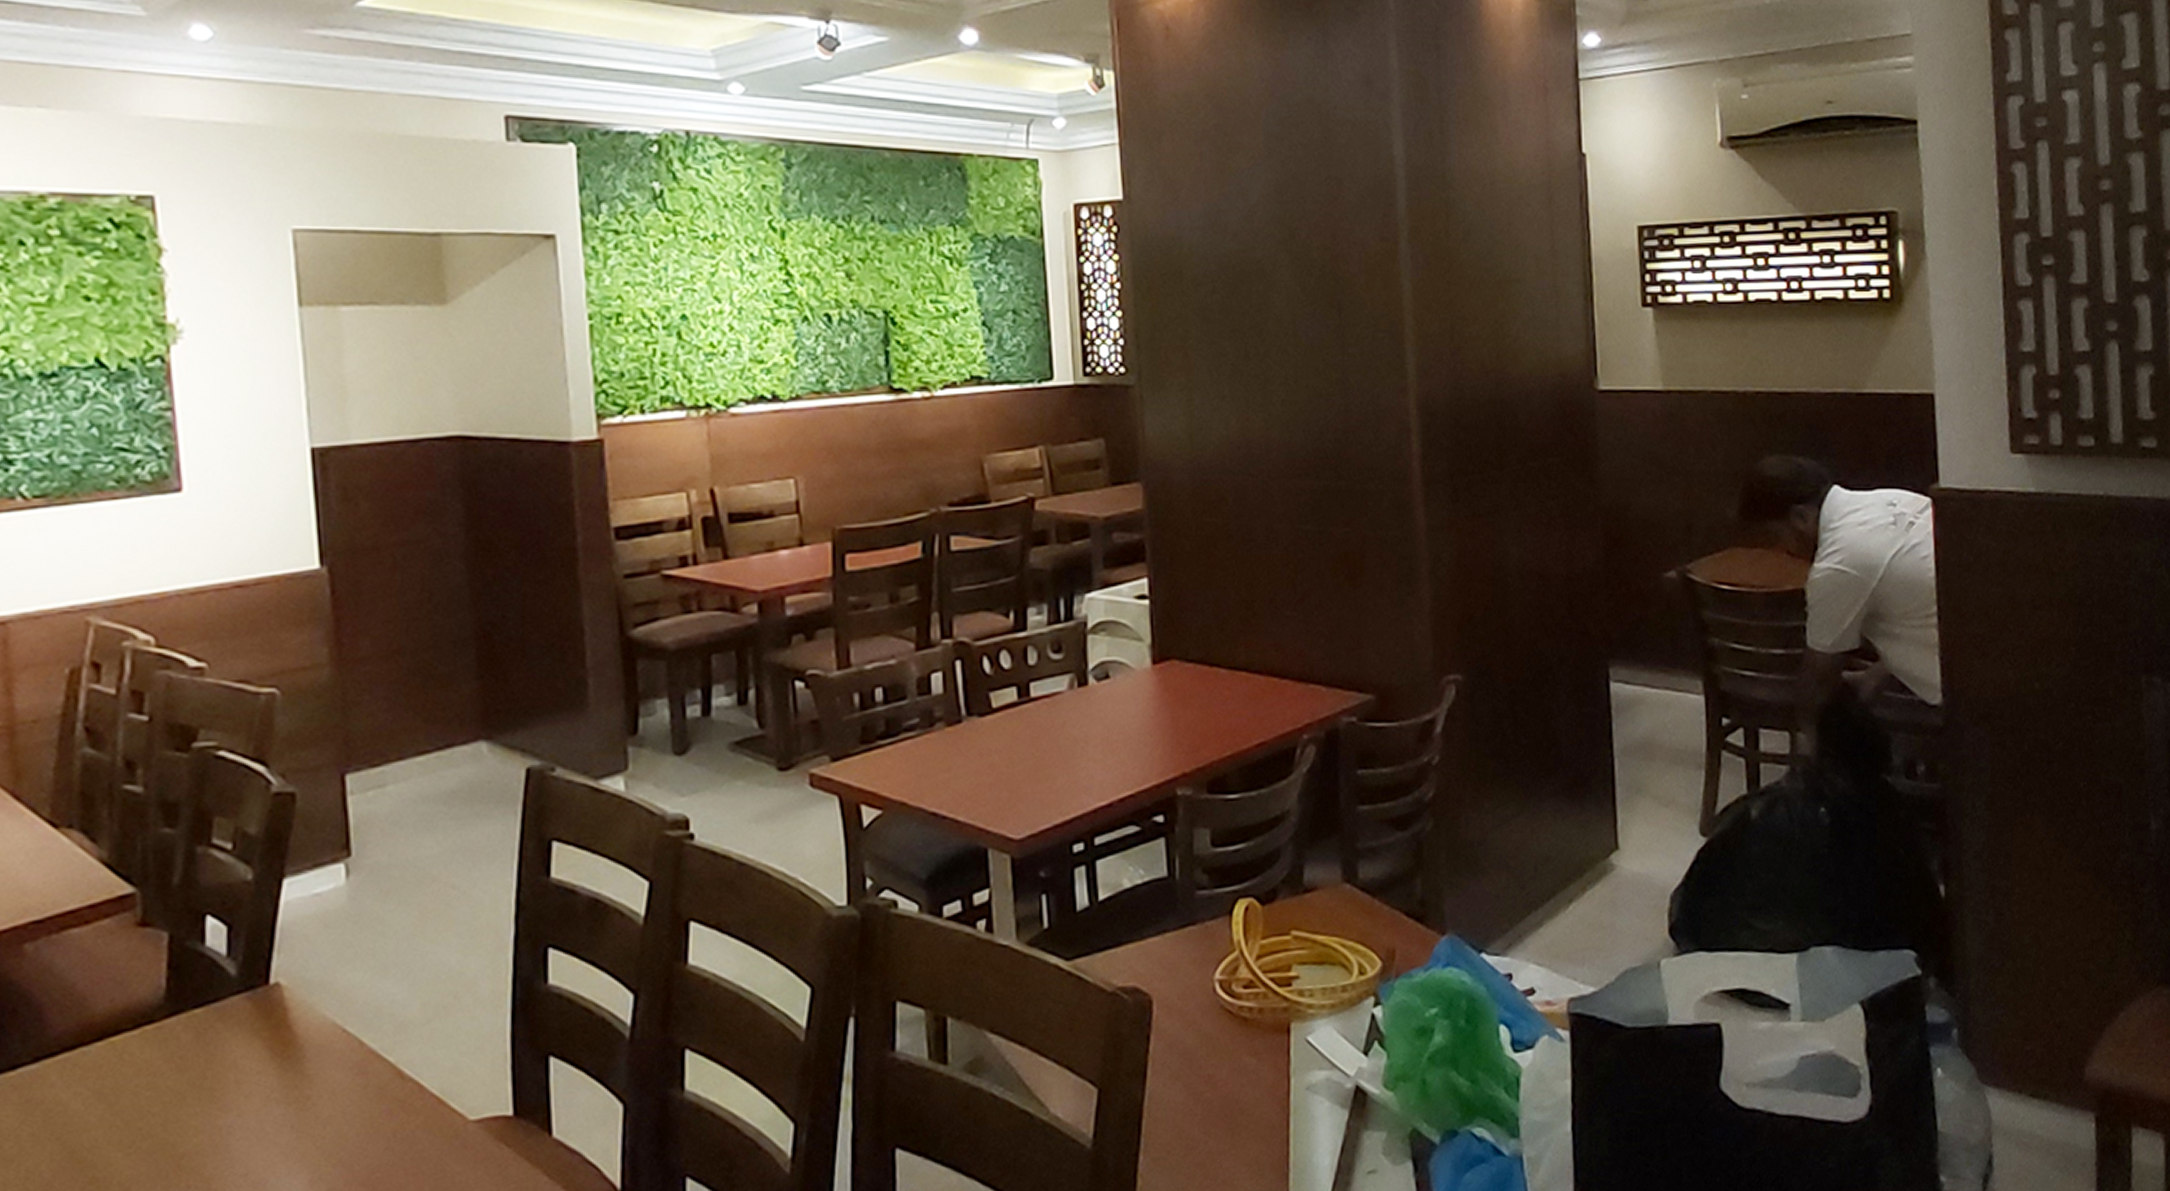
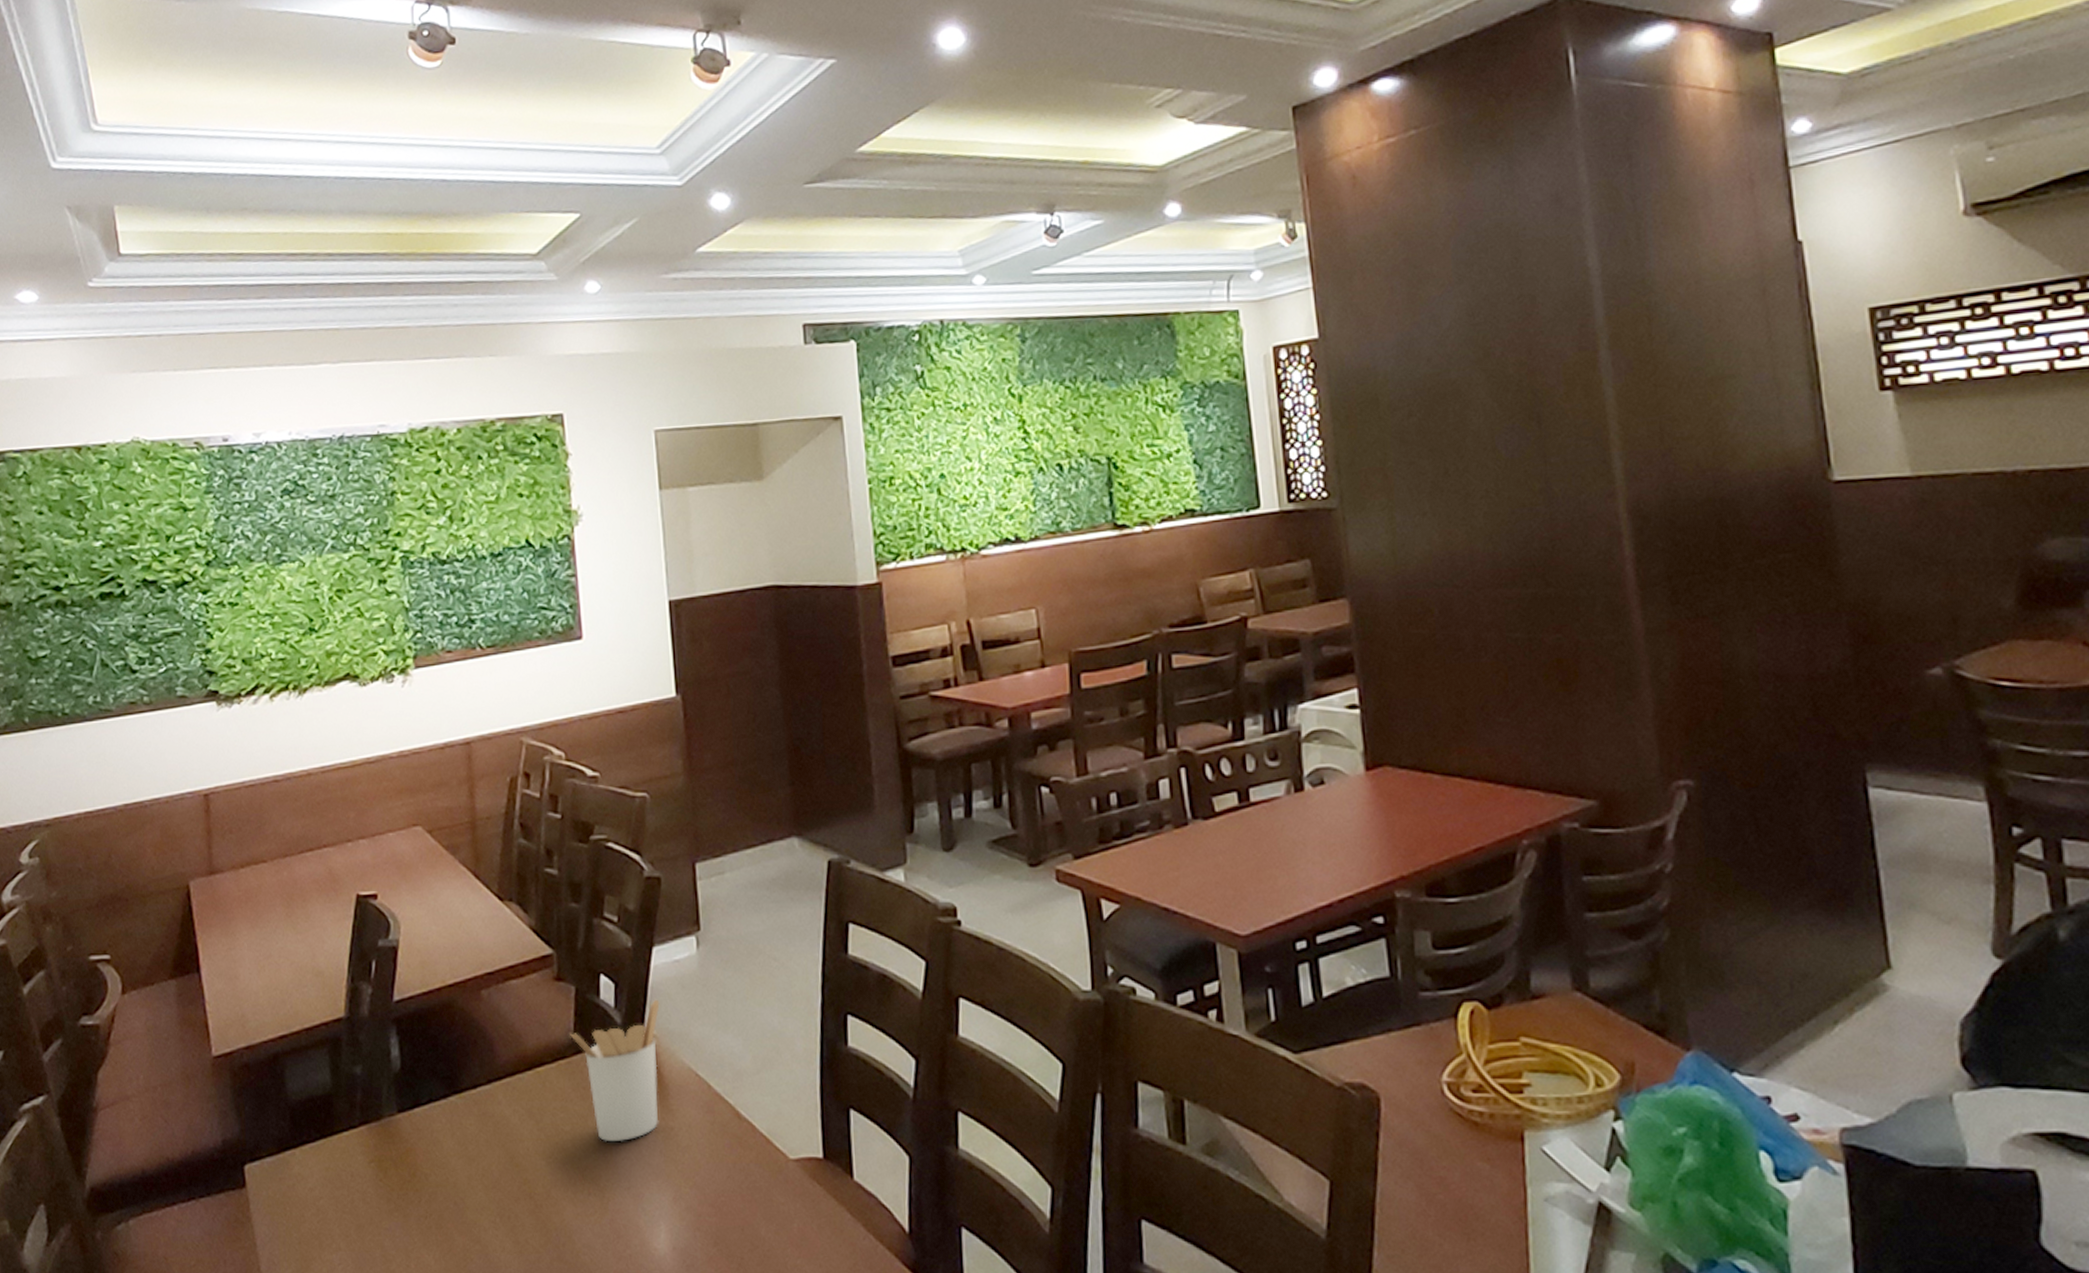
utensil holder: none [160,942,293,1120] -> present [570,999,660,1141]

